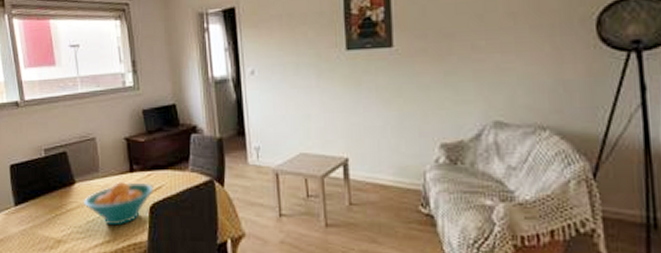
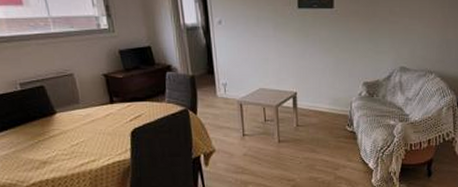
fruit bowl: present [84,182,154,226] -> none [66,112,134,148]

